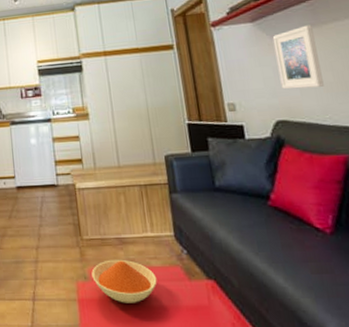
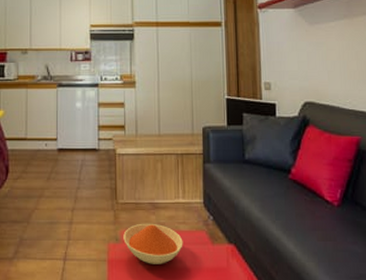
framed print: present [272,25,324,89] -> none [310,16,348,74]

